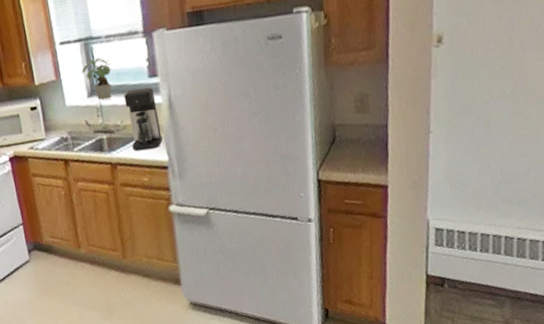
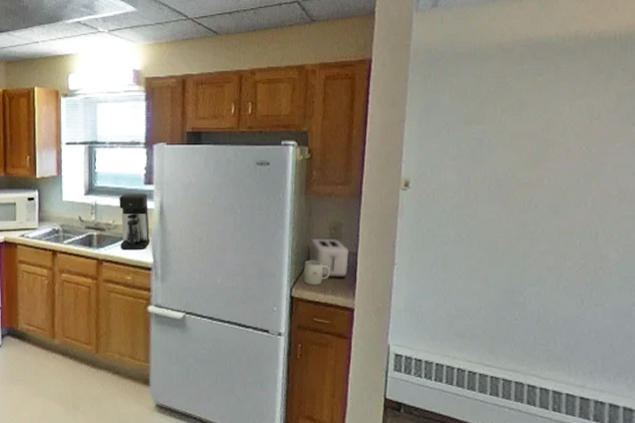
potted plant: present [82,58,113,100] -> none [83,161,112,199]
mug: none [329,138,359,166] -> present [303,260,330,285]
toaster: none [334,112,379,156] -> present [310,238,349,279]

